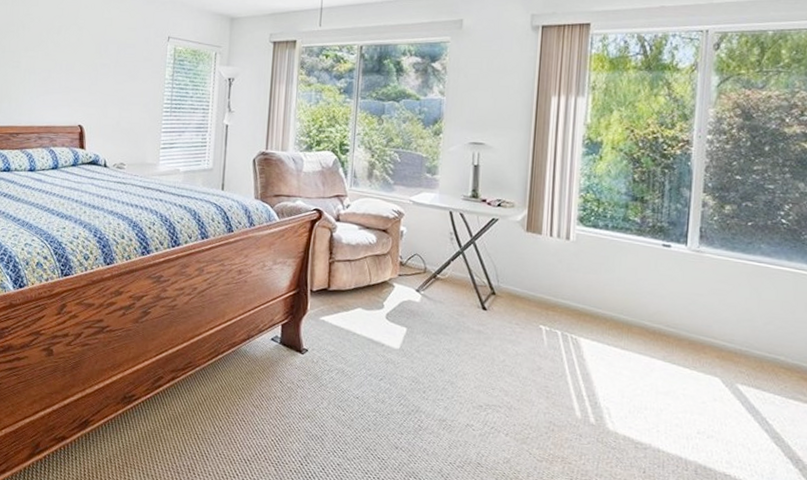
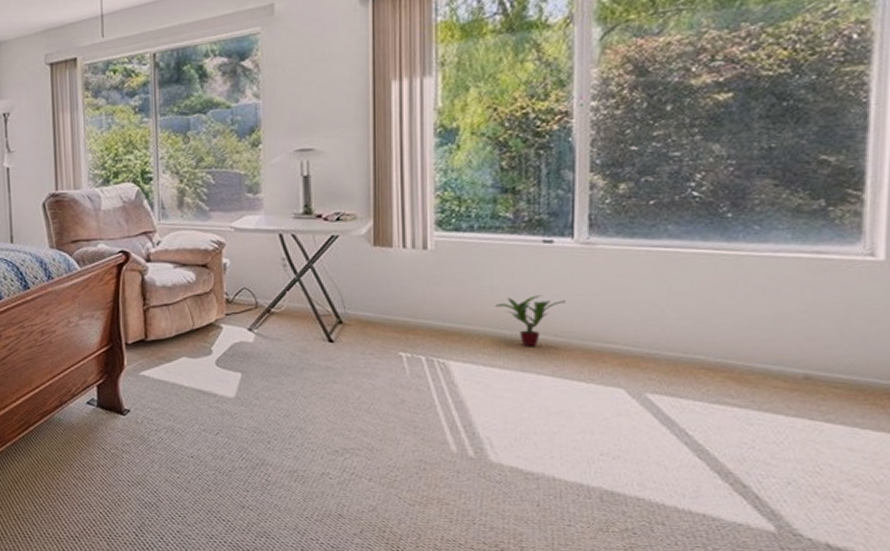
potted plant: none [620,289,678,334] -> present [495,295,566,348]

